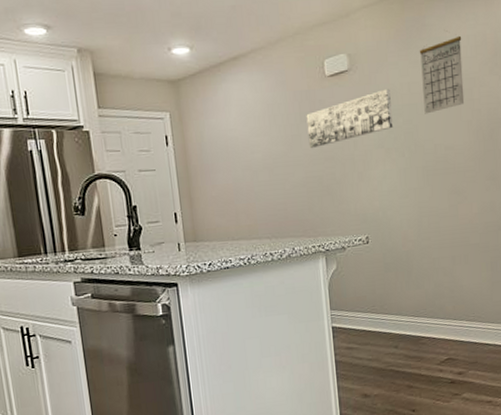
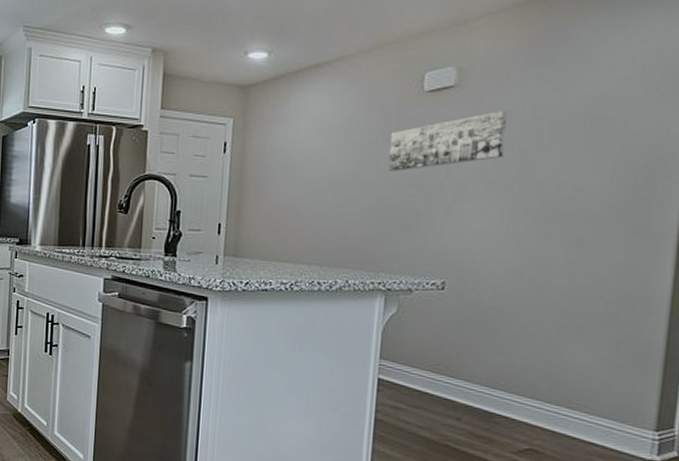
calendar: present [419,31,465,114] -> none [551,45,624,145]

